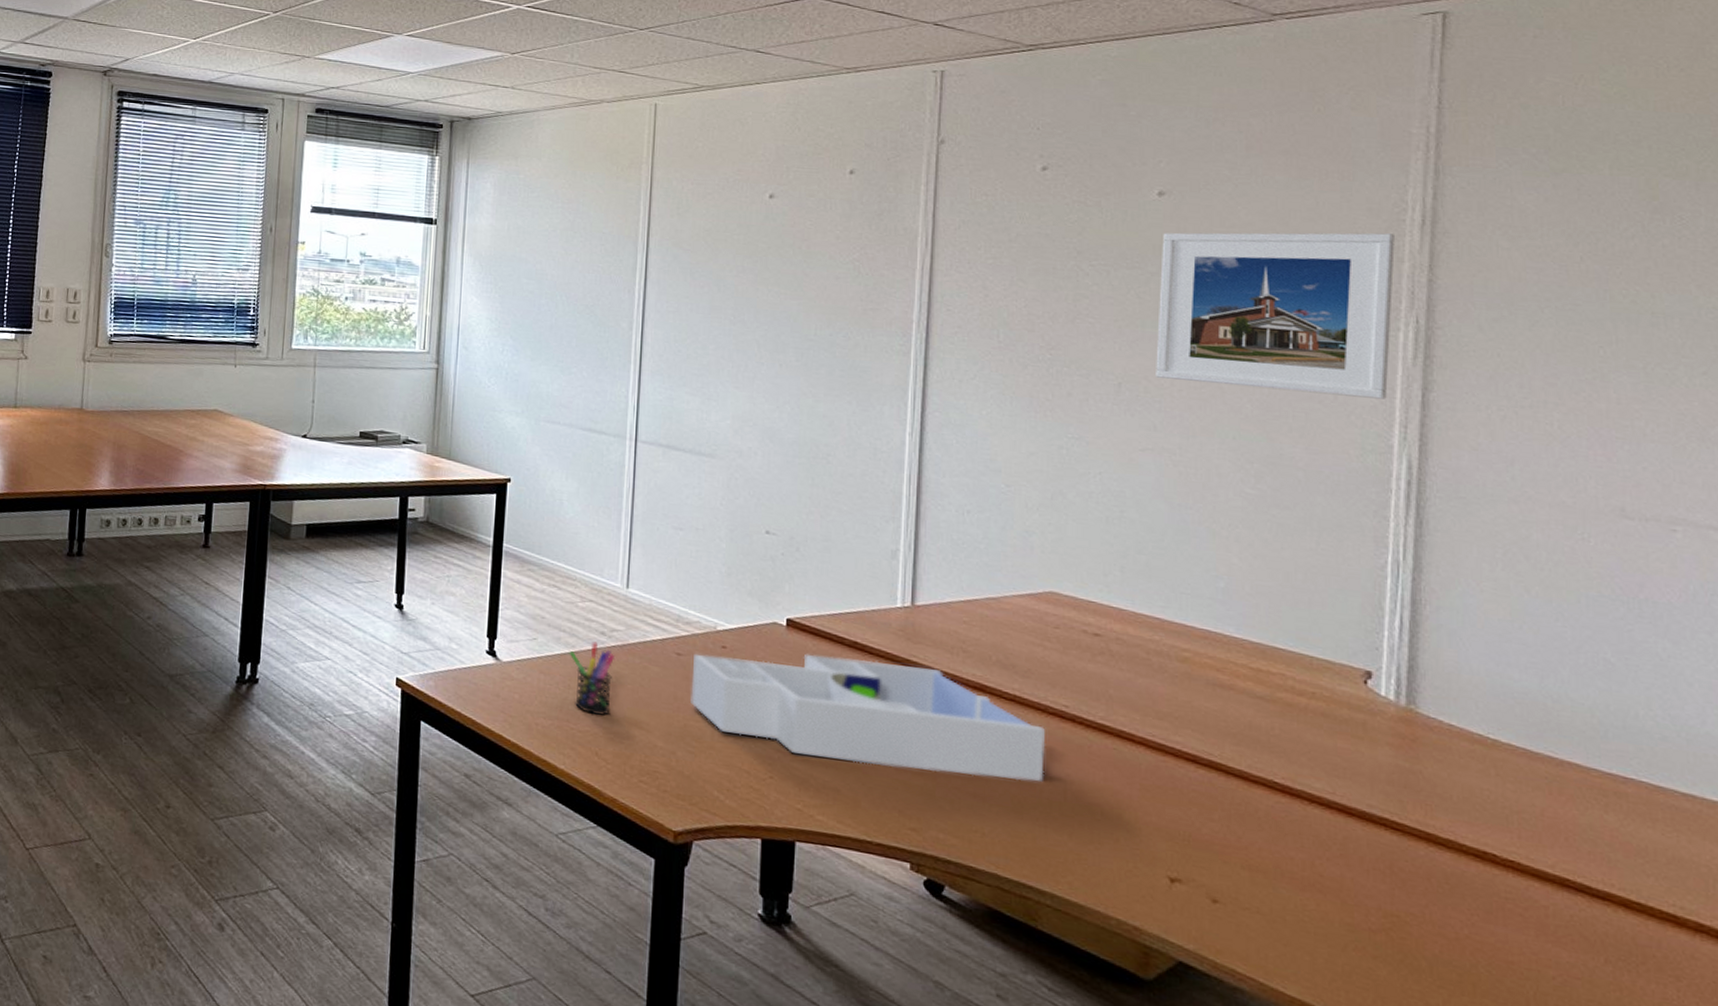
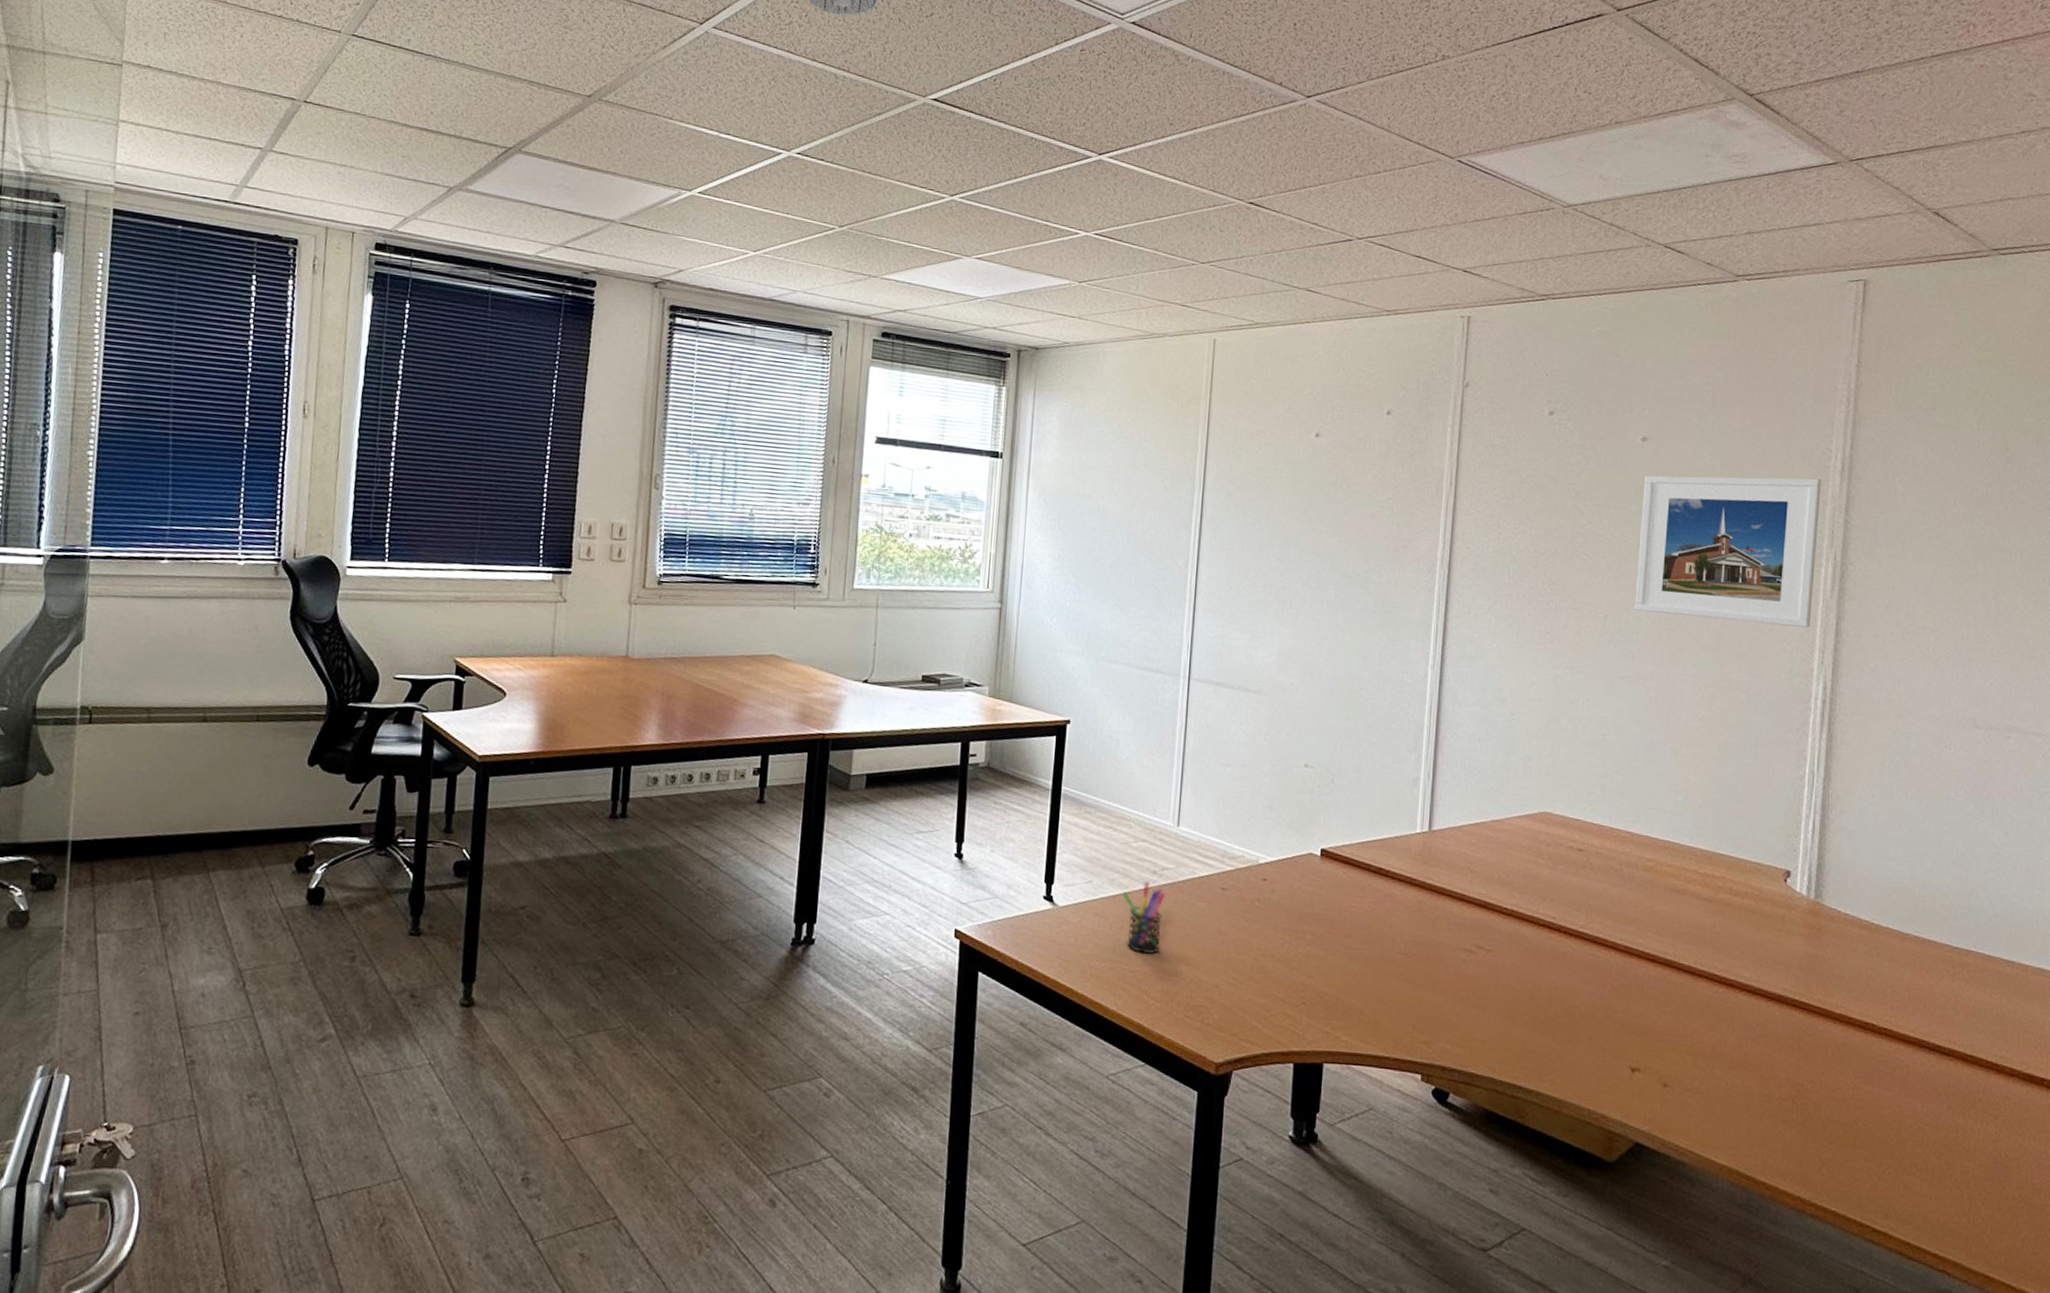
desk organizer: present [691,653,1045,782] -> none [1233,882,1536,990]

